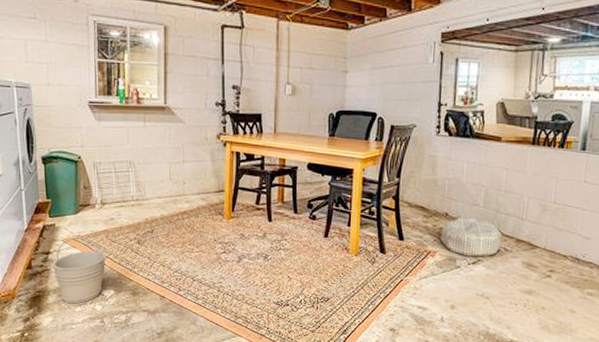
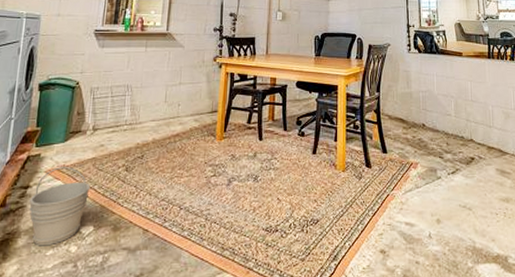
dog bed: present [439,217,502,257] -> none [419,127,474,167]

